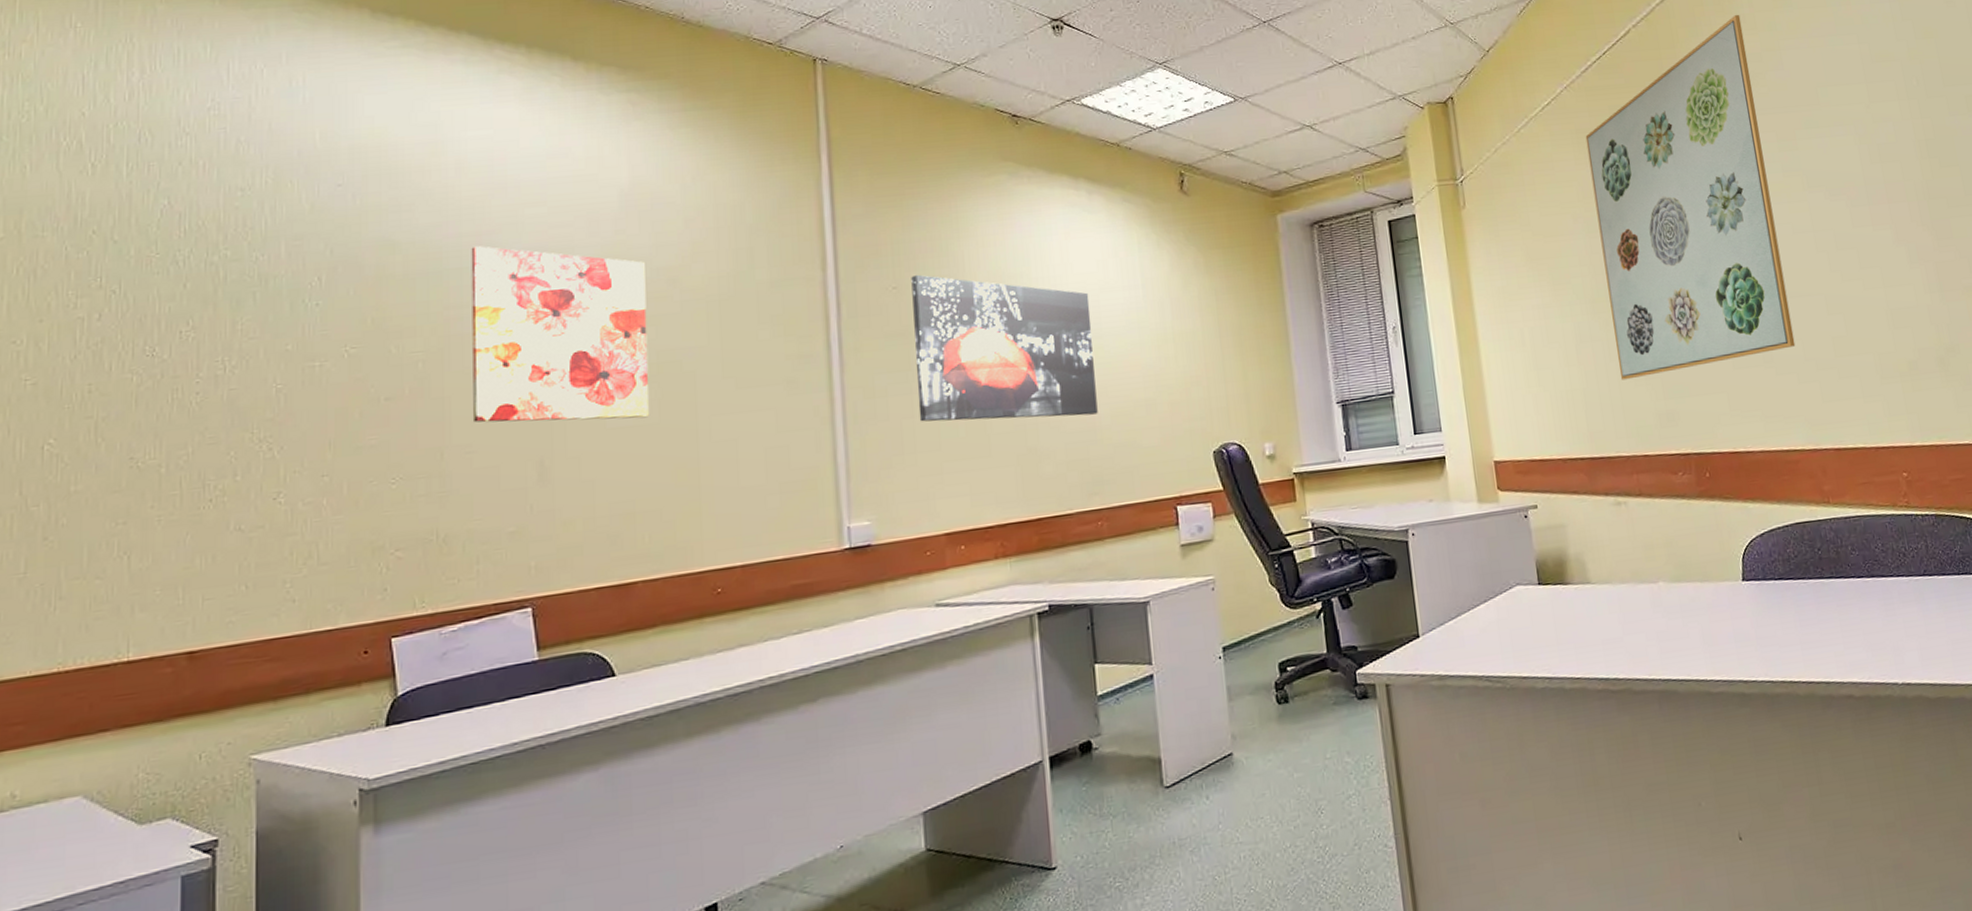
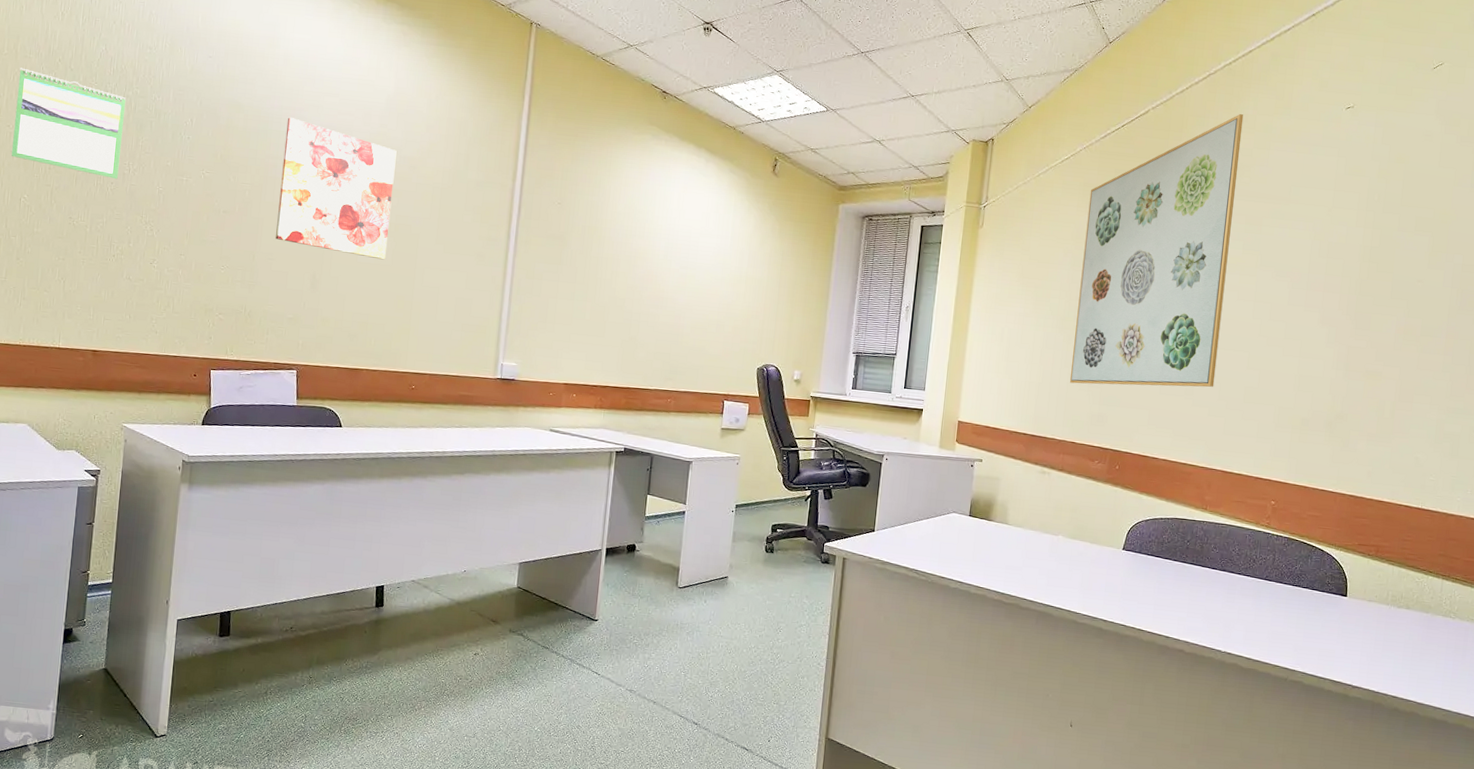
calendar: none [22,253,210,388] -> present [11,67,126,180]
wall art: present [911,274,1098,422] -> none [560,197,692,323]

